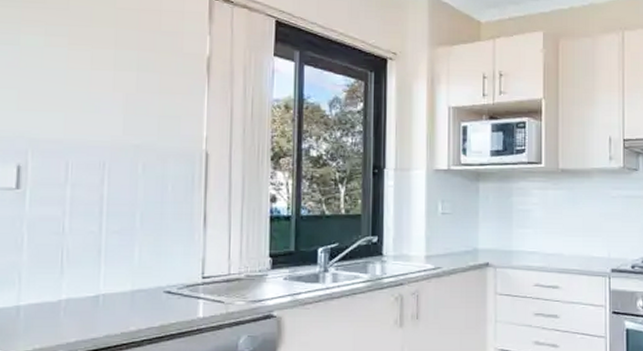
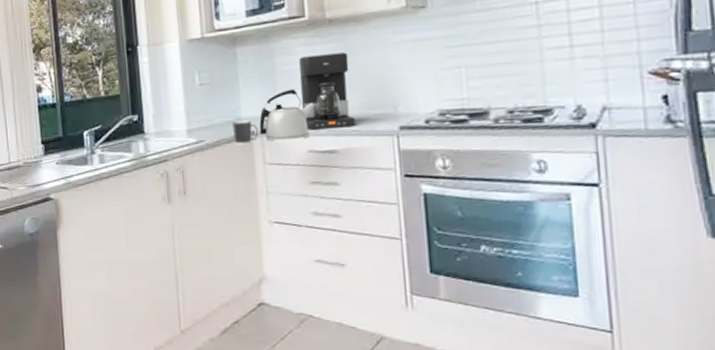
mug: none [468,252,493,275] -> present [231,120,259,146]
kettle: none [493,227,545,274] -> present [259,88,316,142]
coffee maker: none [532,199,576,266] -> present [299,52,355,130]

